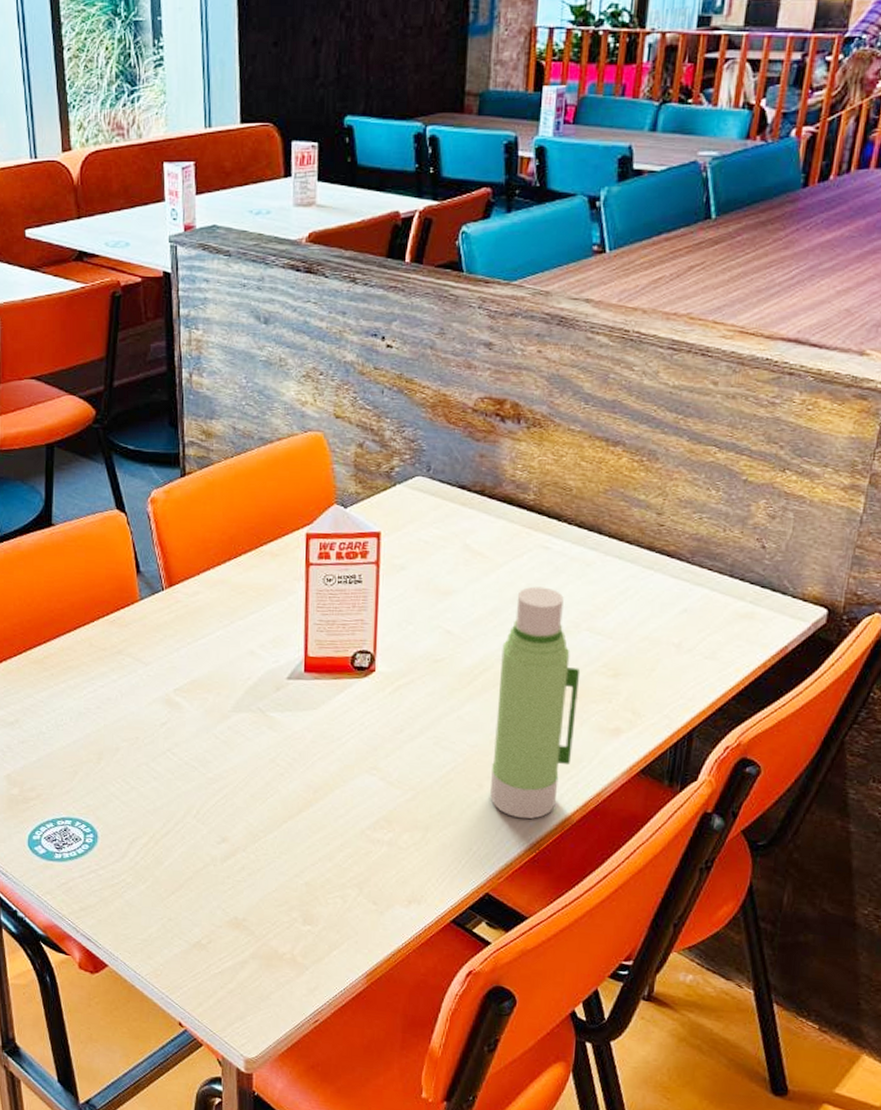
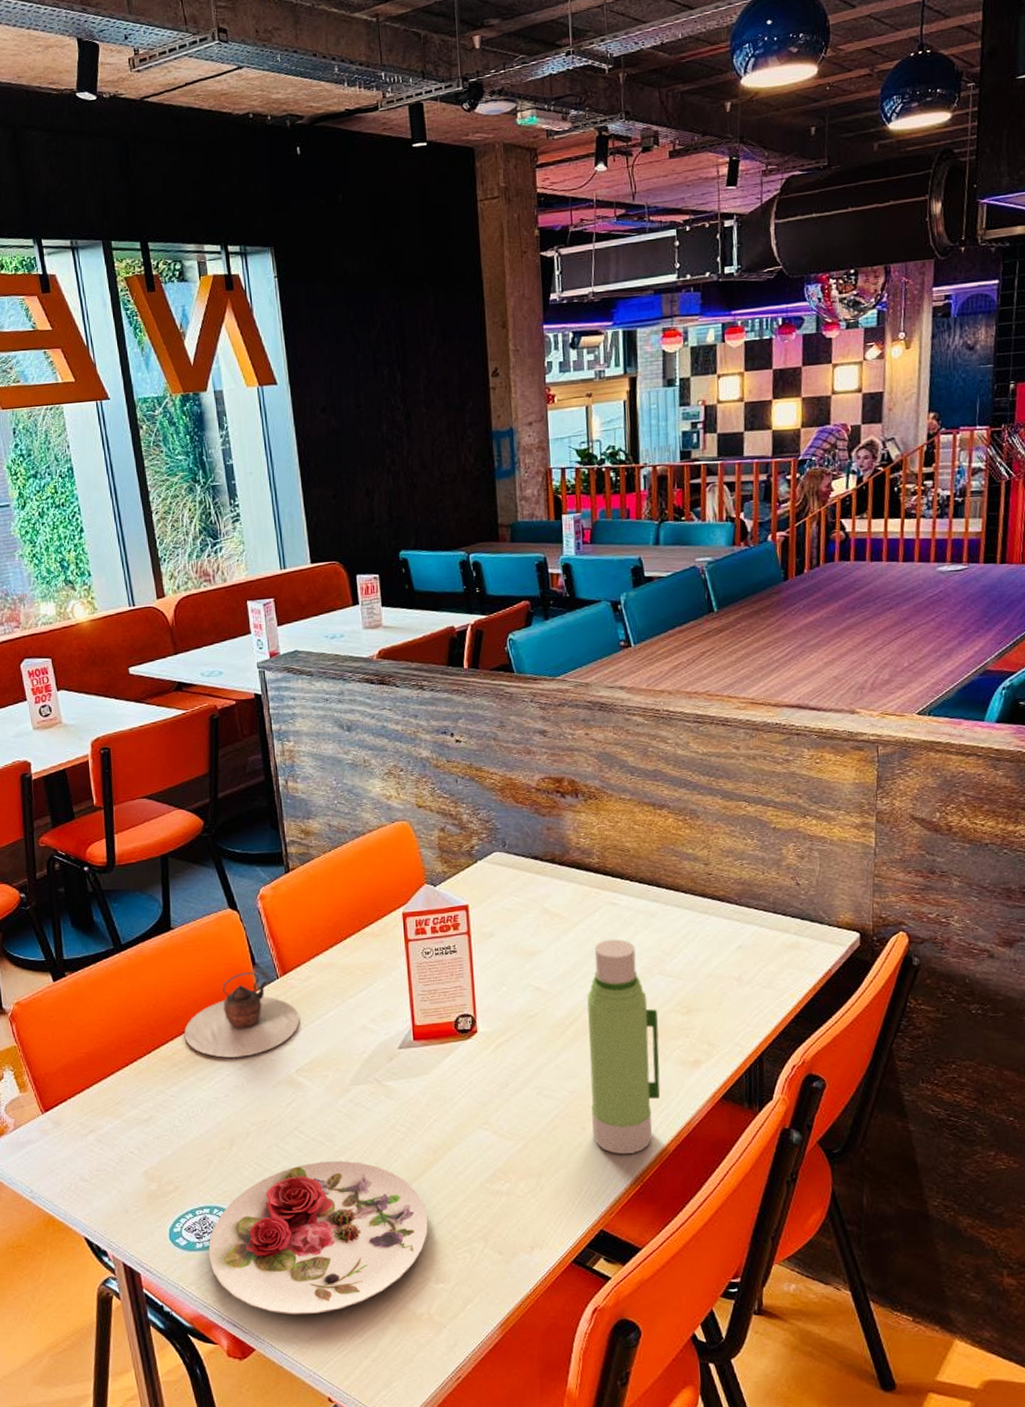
teapot: none [59,580,183,669] -> present [185,972,300,1058]
plate: none [67,787,301,939] -> present [208,1161,429,1315]

